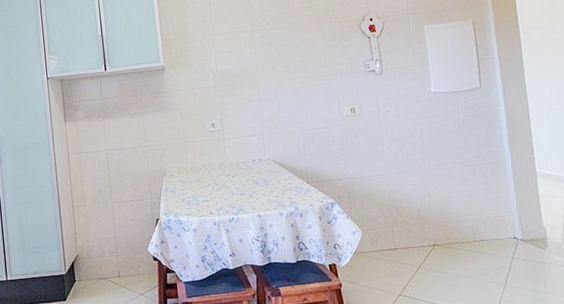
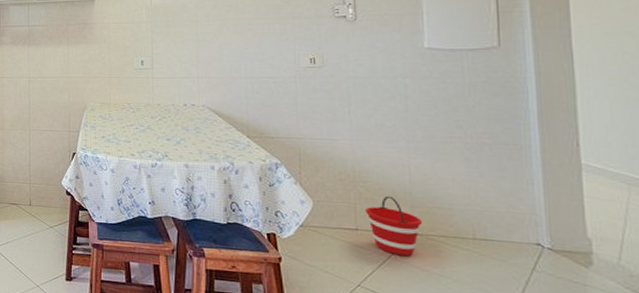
bucket: none [400,217,441,265] -> present [365,195,423,257]

